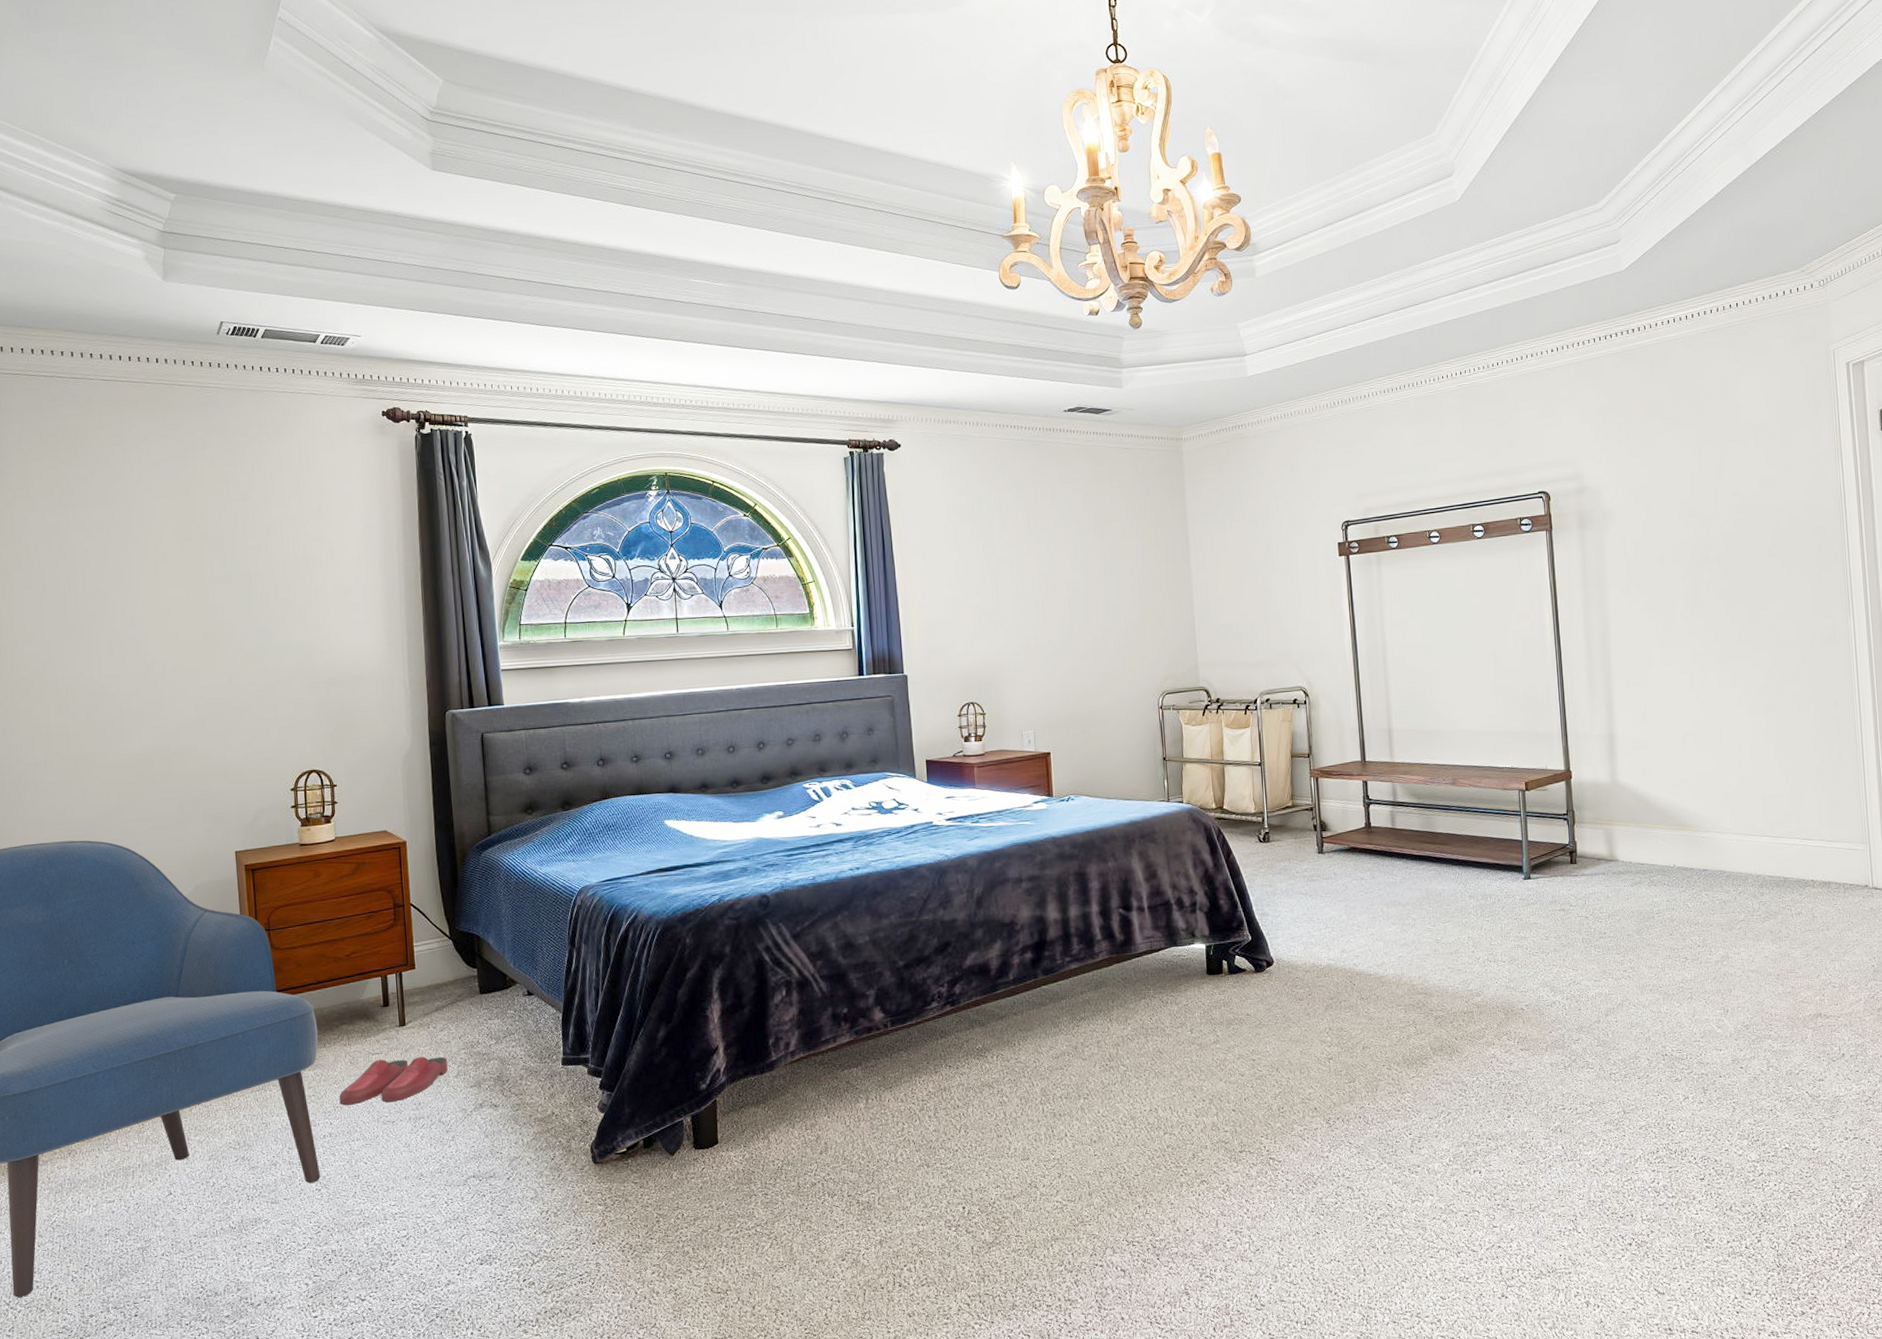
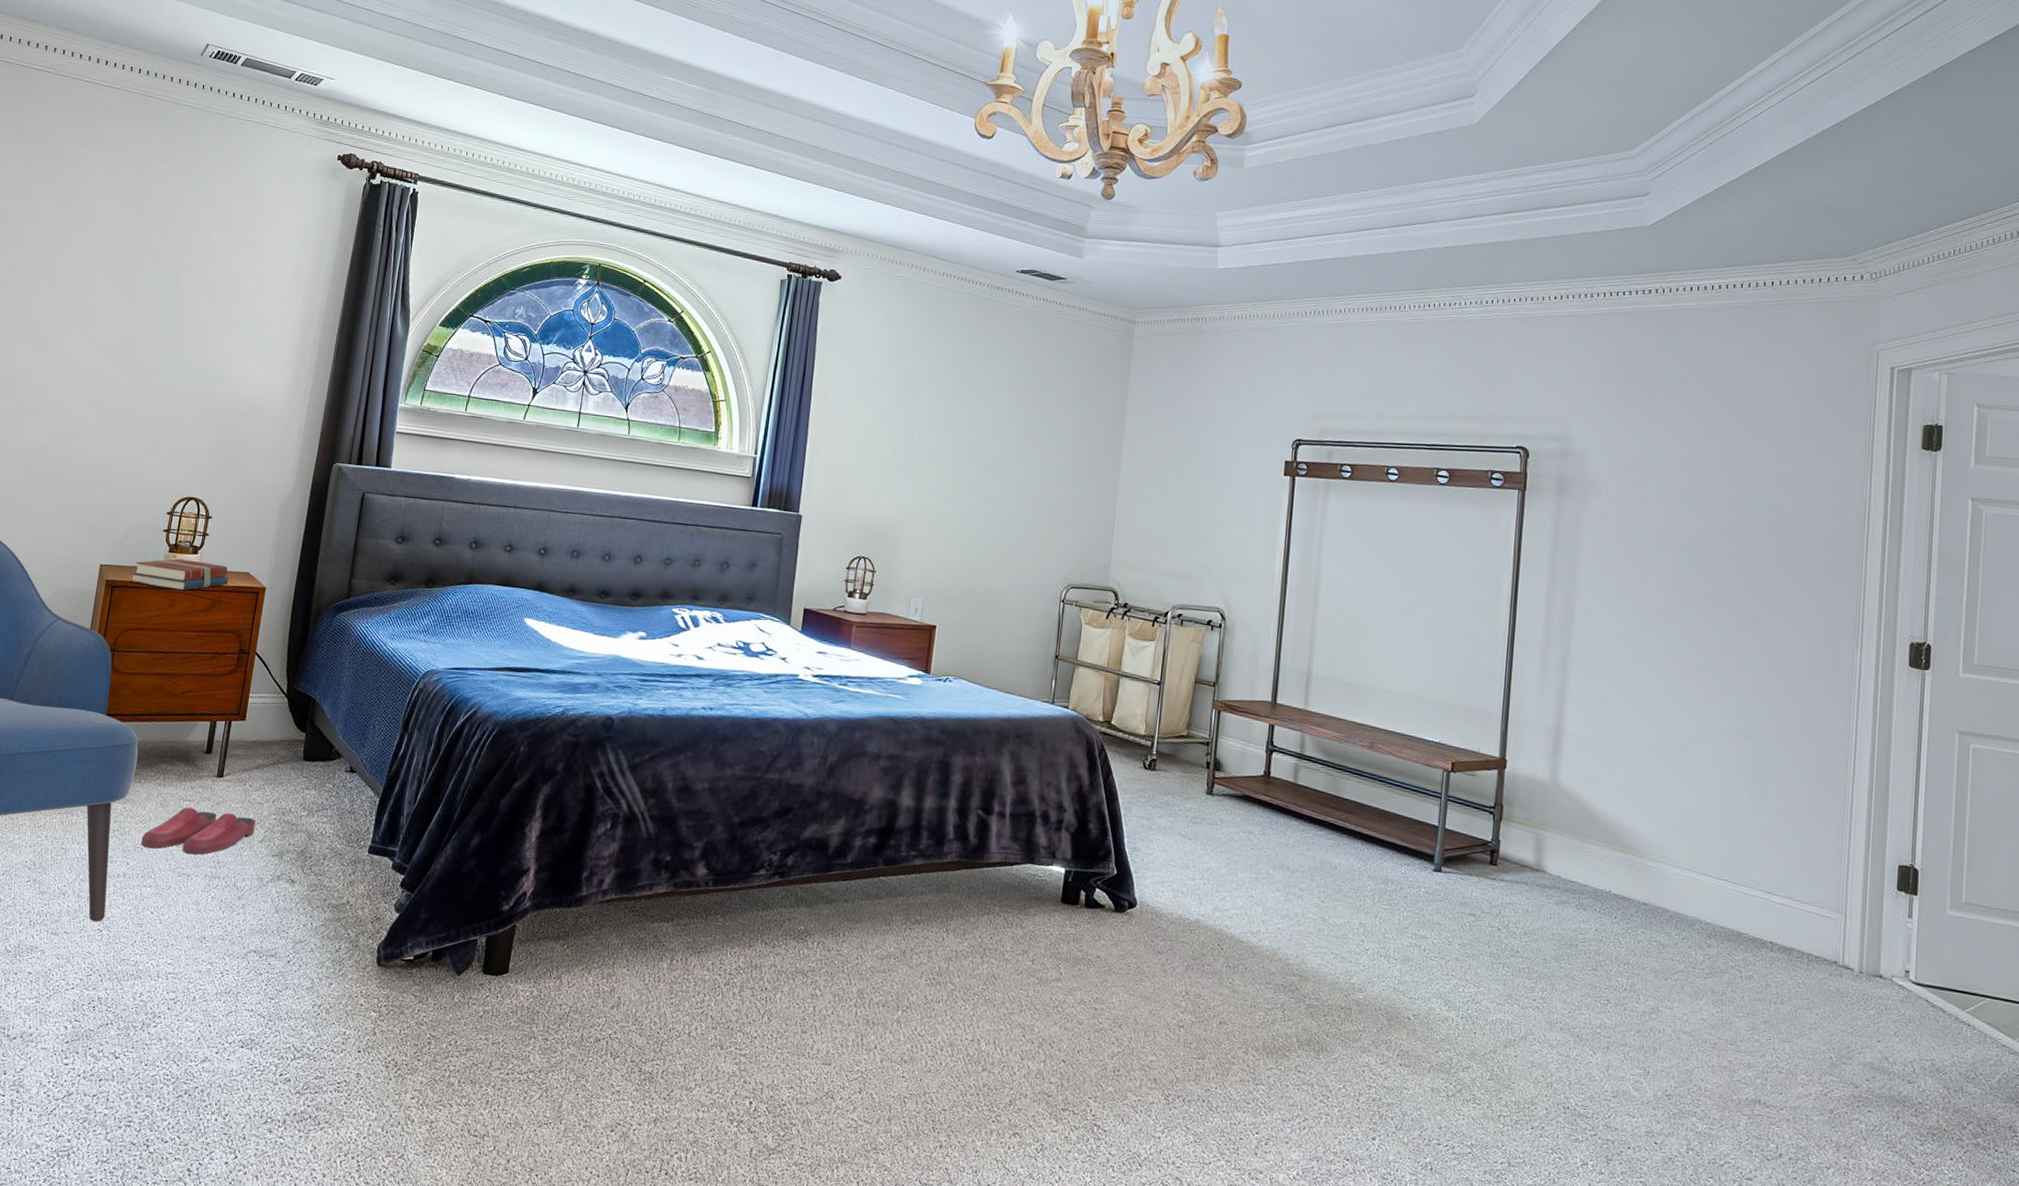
books: none [269,828,368,863] -> present [130,558,229,591]

